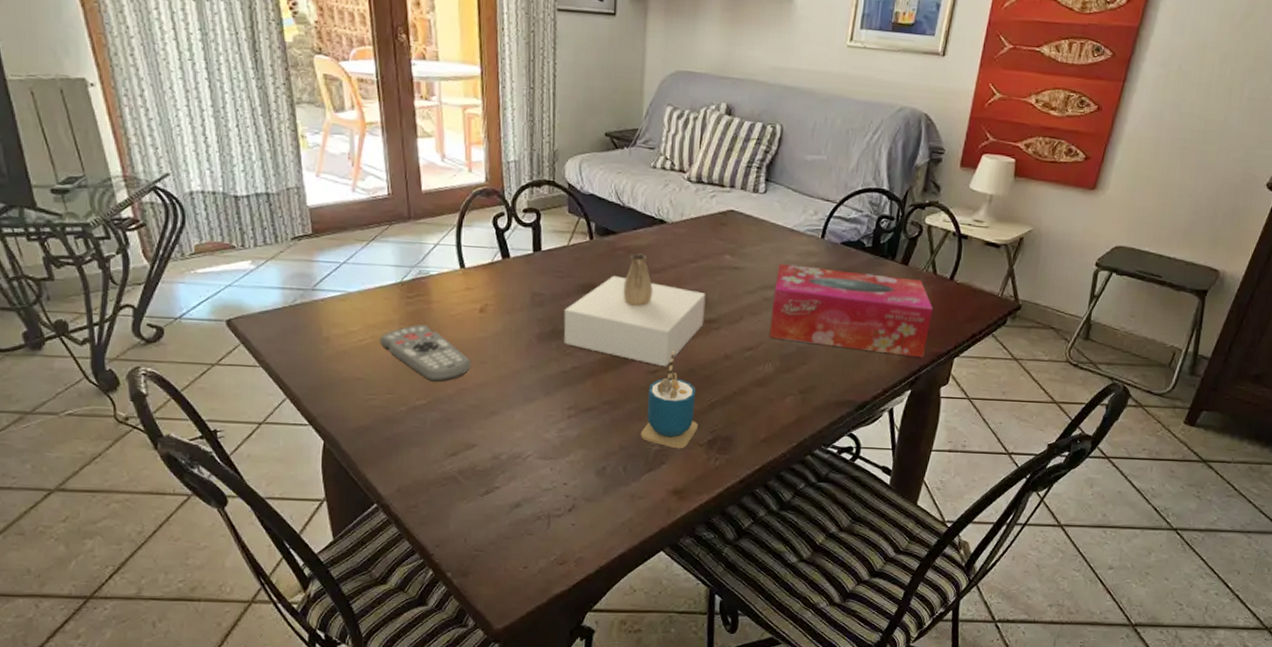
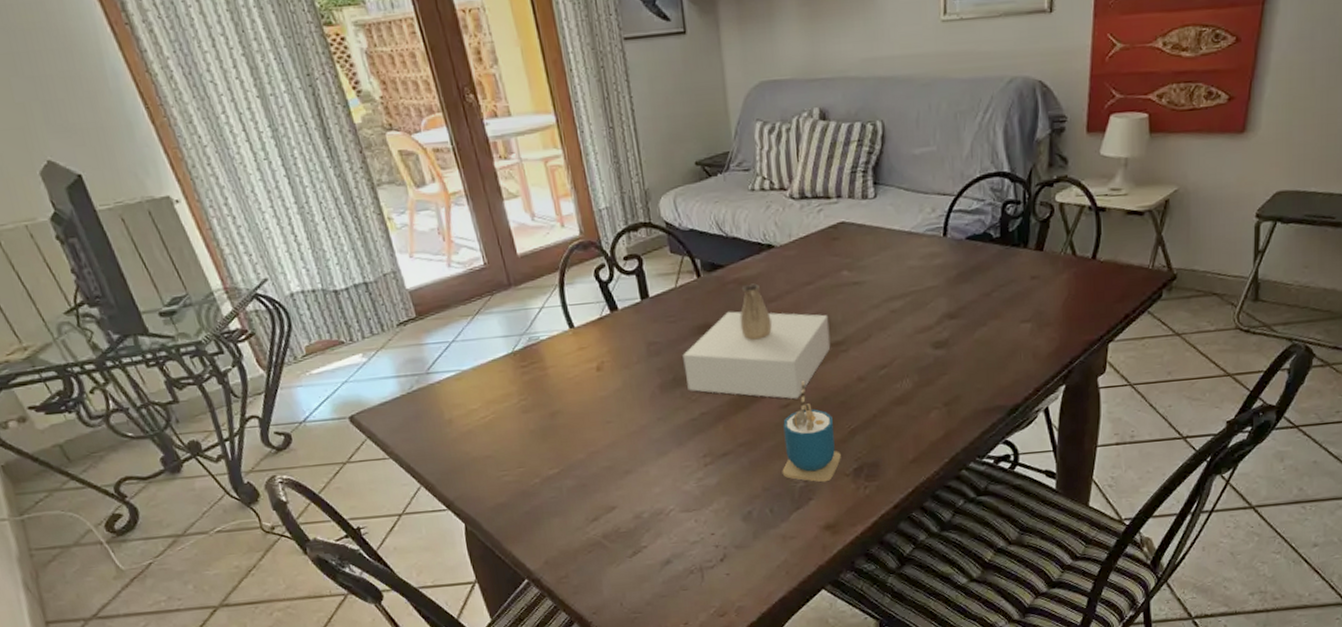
remote control: present [380,325,472,382] -> none [501,392,598,449]
tissue box: present [769,264,934,358] -> none [900,264,1078,352]

